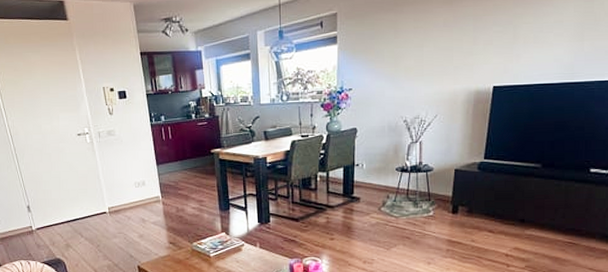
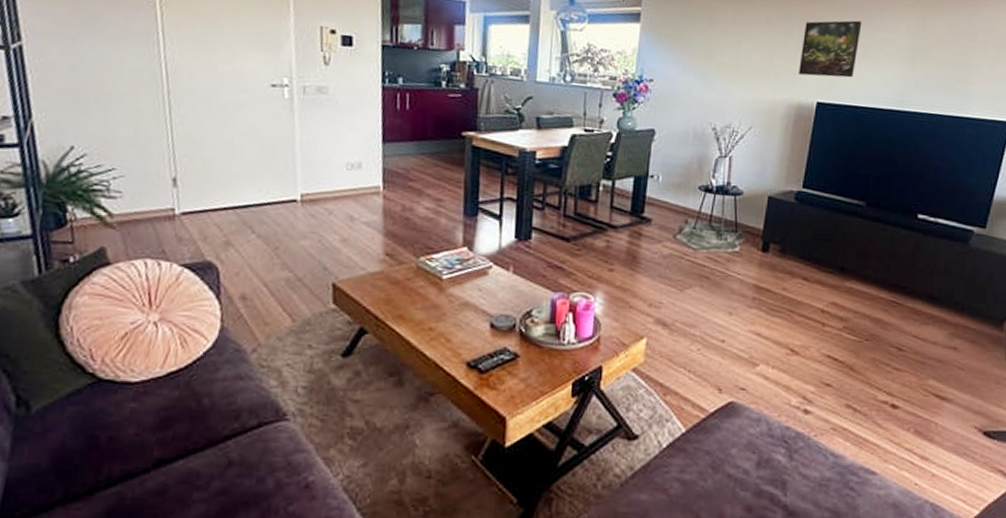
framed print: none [476,9,532,65] -> present [799,20,862,78]

